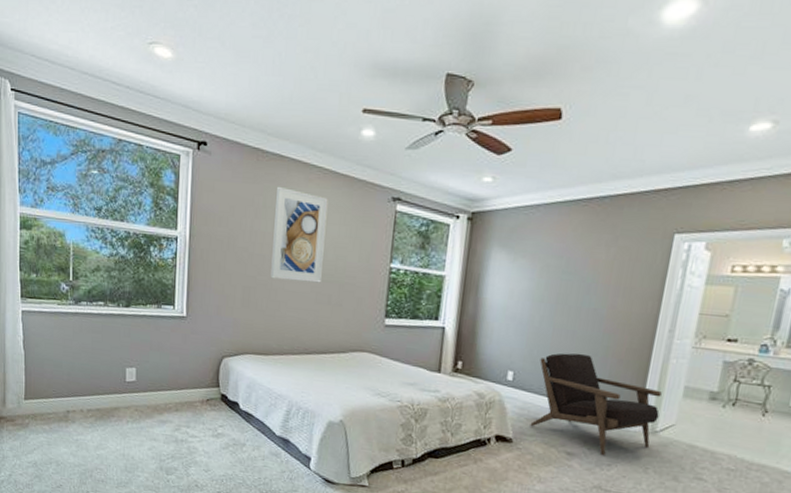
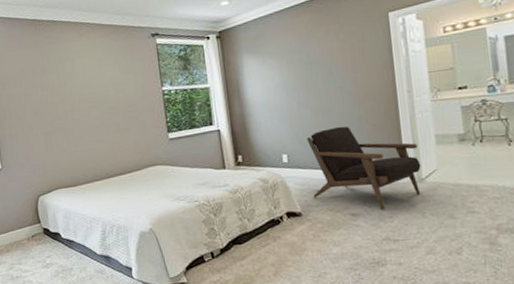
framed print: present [270,186,328,283] -> none [55,45,108,121]

